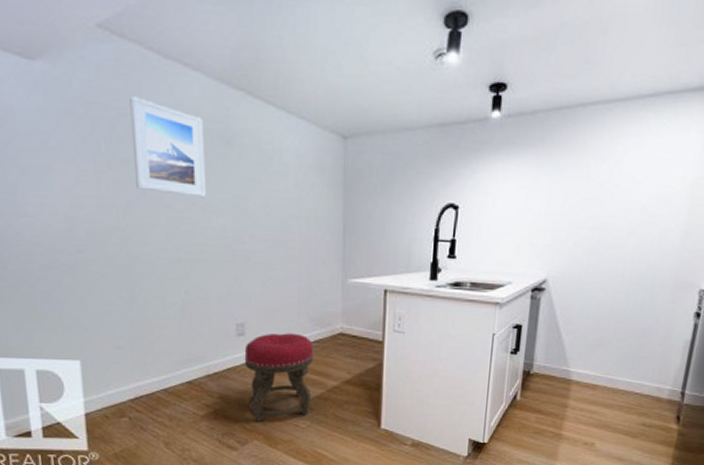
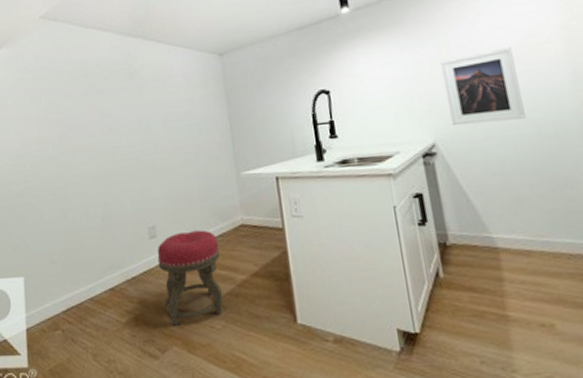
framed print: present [129,96,207,198] -> none [61,58,118,125]
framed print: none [566,193,643,268] -> present [440,47,526,126]

